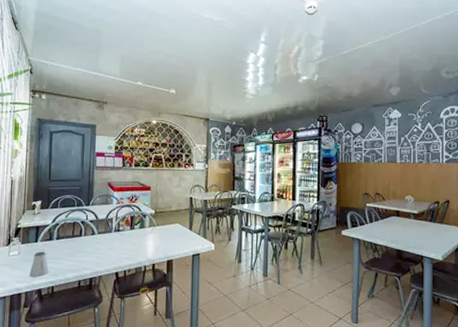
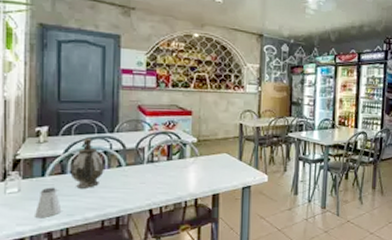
teapot: none [56,210,81,253] -> present [70,137,104,188]

